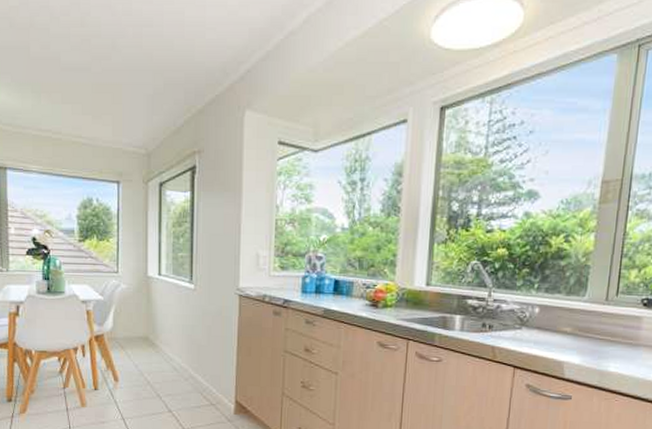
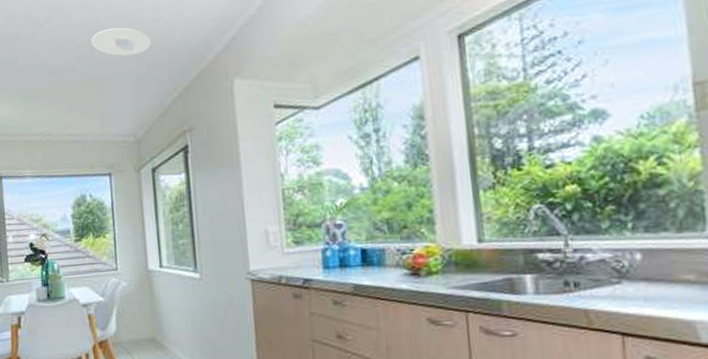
recessed light: none [109,36,170,68] -> present [90,27,151,57]

